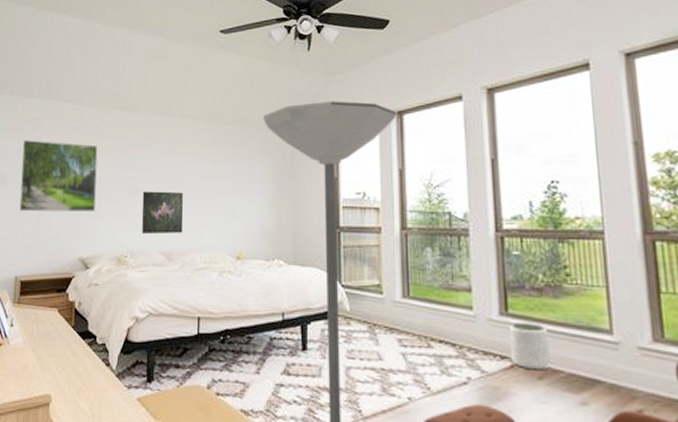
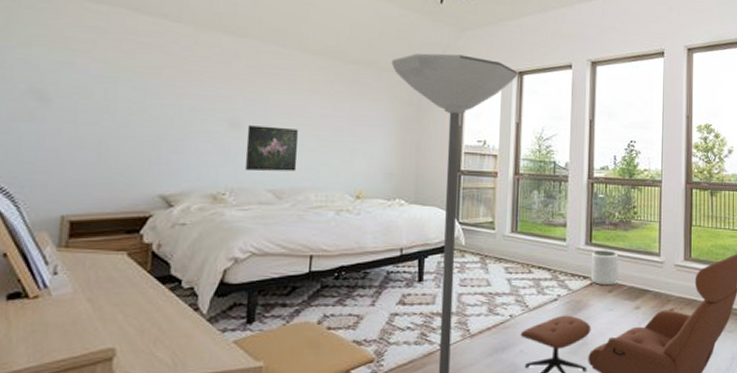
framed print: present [19,139,98,212] -> none [68,51,189,143]

